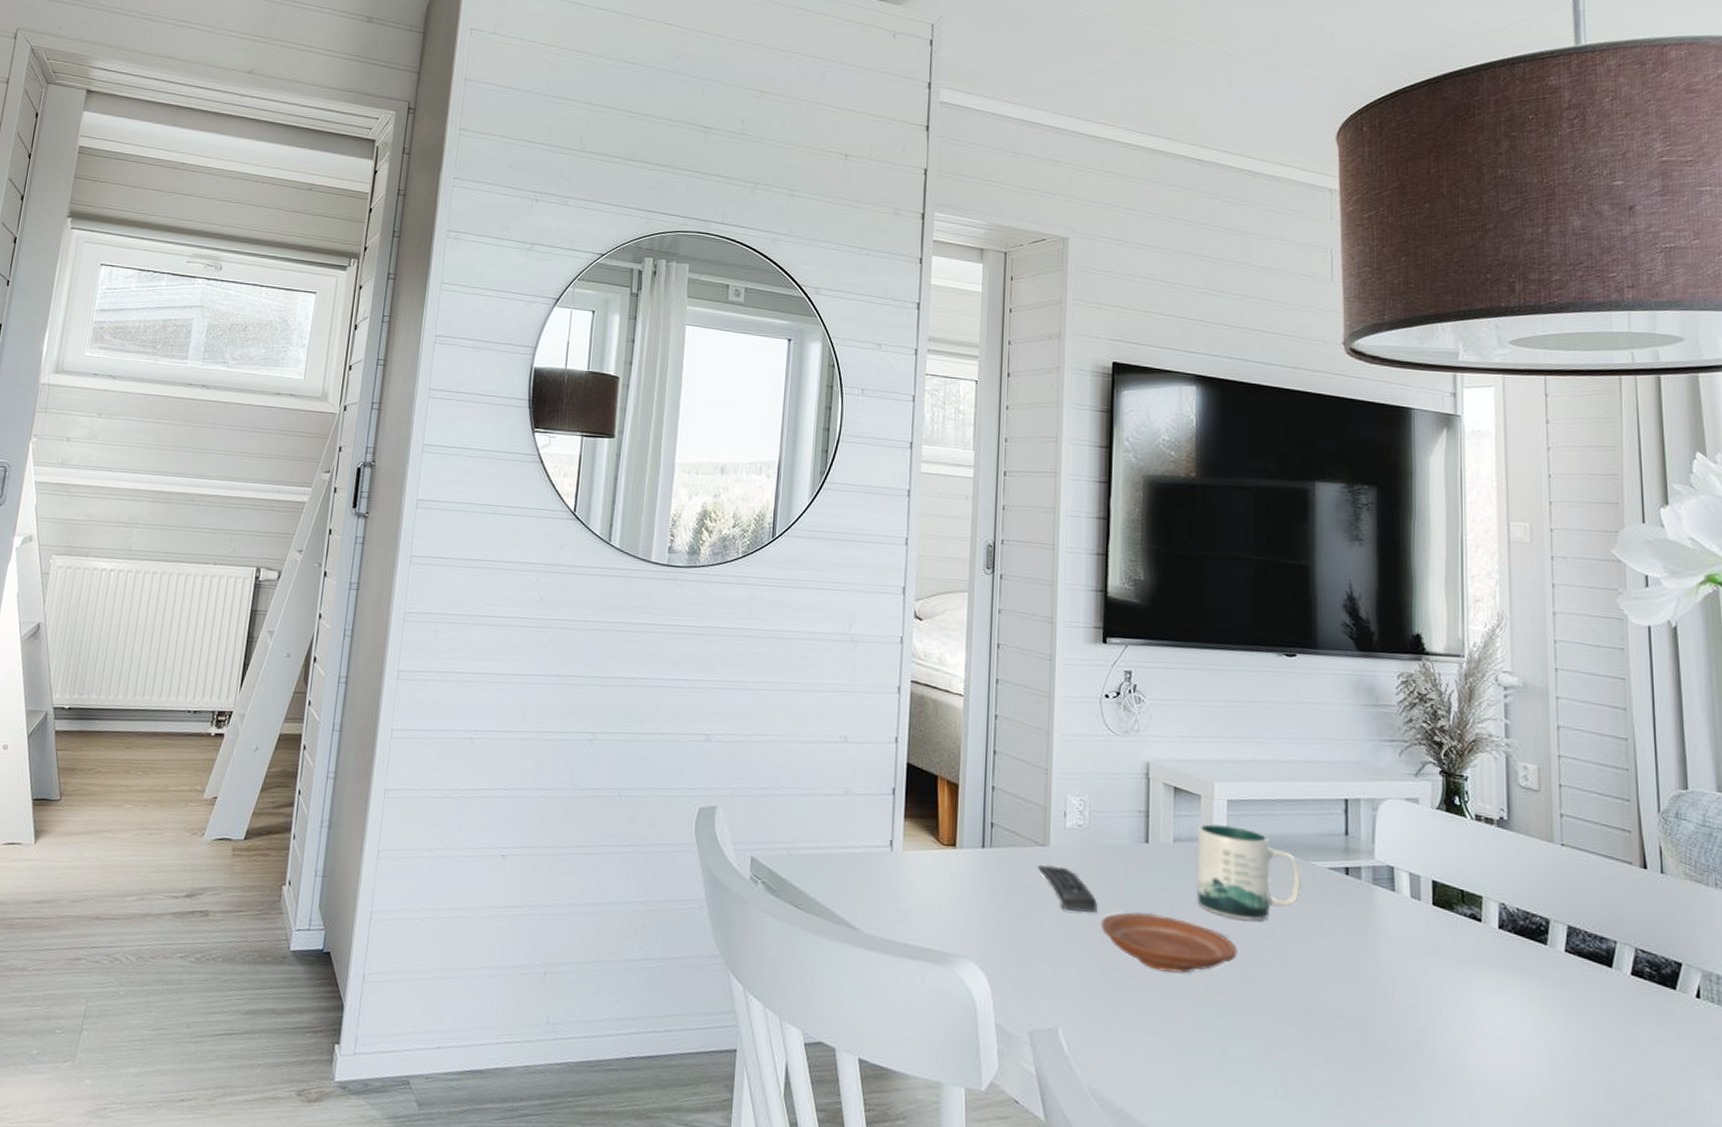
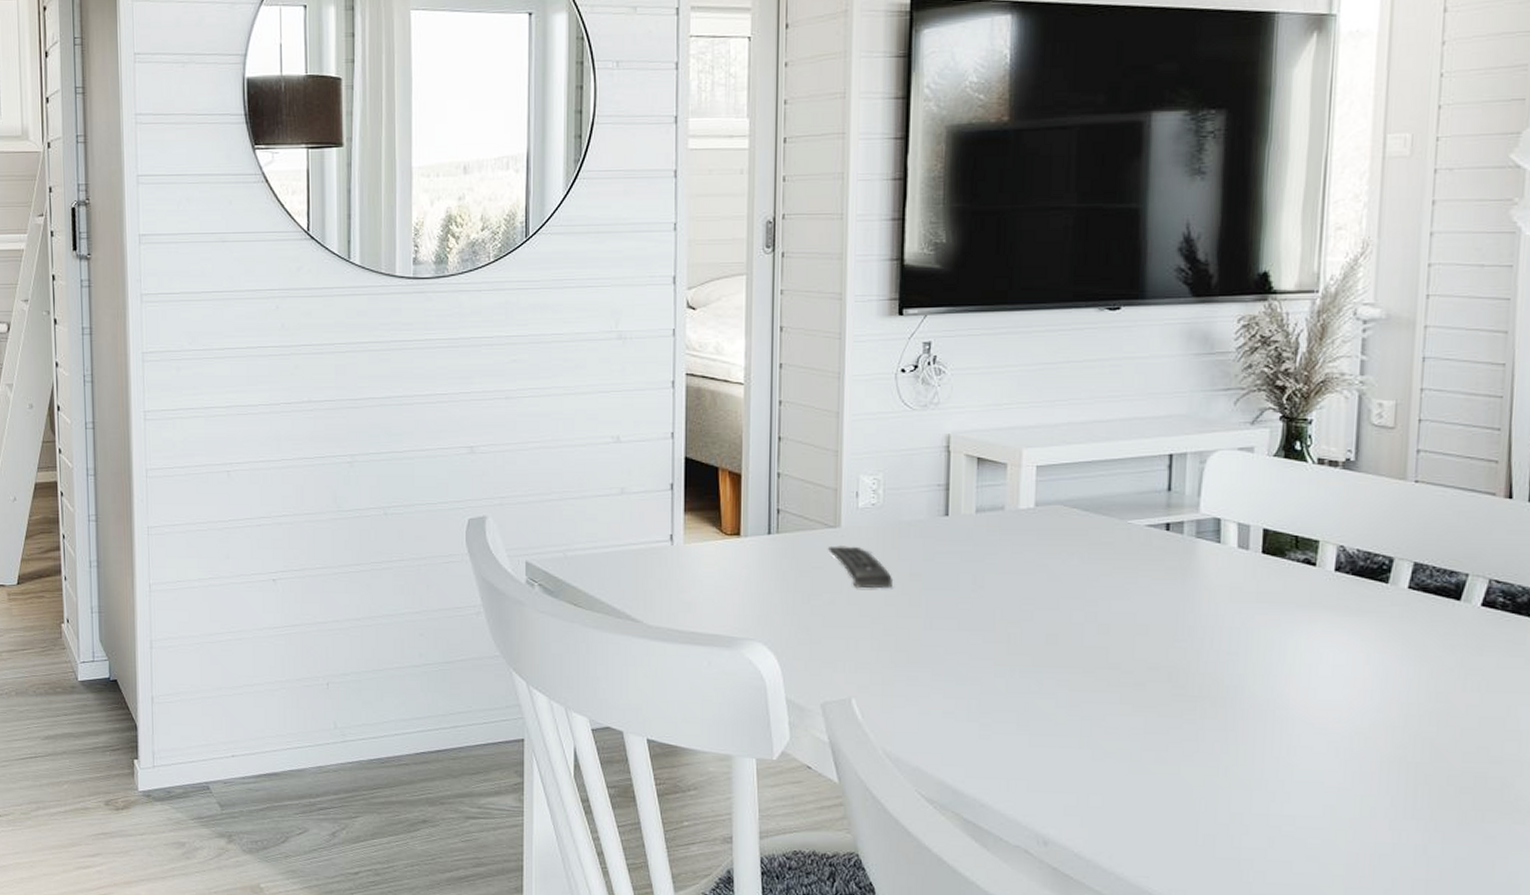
plate: present [1101,911,1237,974] -> none [896,583,1043,640]
mug: present [1196,824,1301,921] -> none [1000,490,1116,583]

